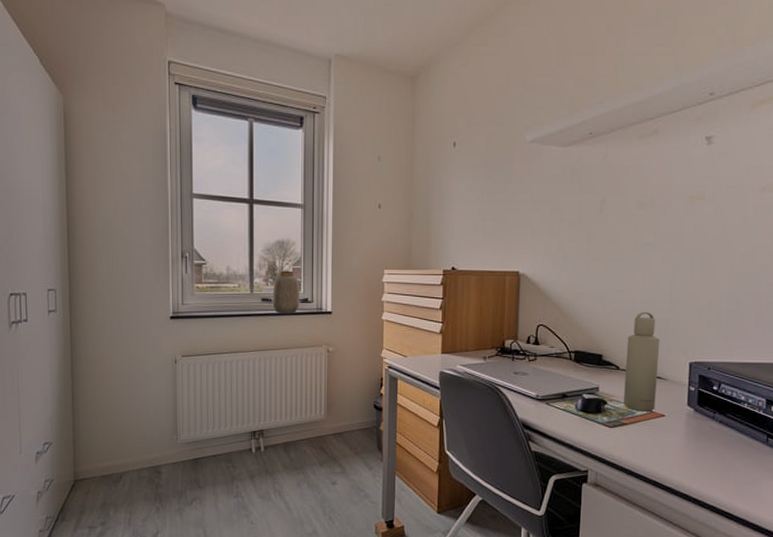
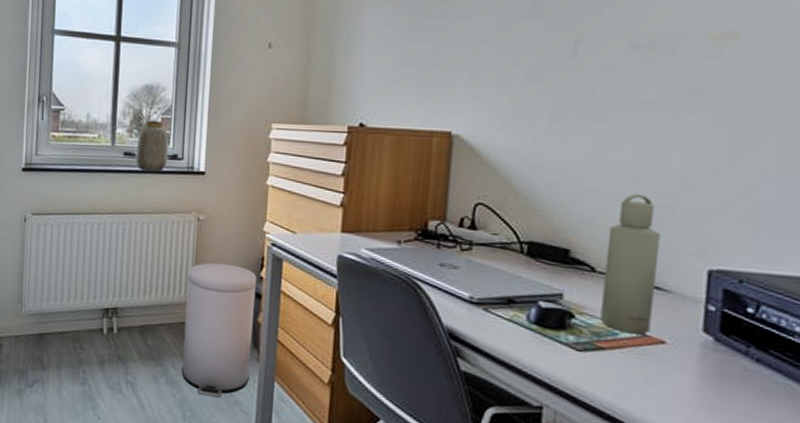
pedal bin: none [321,385,378,493] -> present [182,262,257,398]

